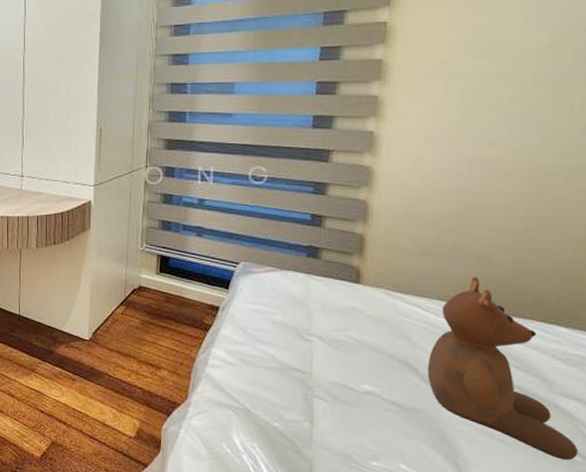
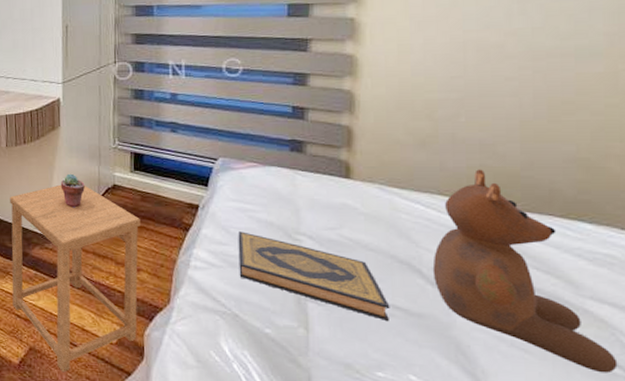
side table: none [37,285,163,465] -> present [10,184,140,373]
potted succulent: none [88,274,112,308] -> present [60,173,85,208]
hardback book: none [253,332,388,416] -> present [238,231,390,322]

